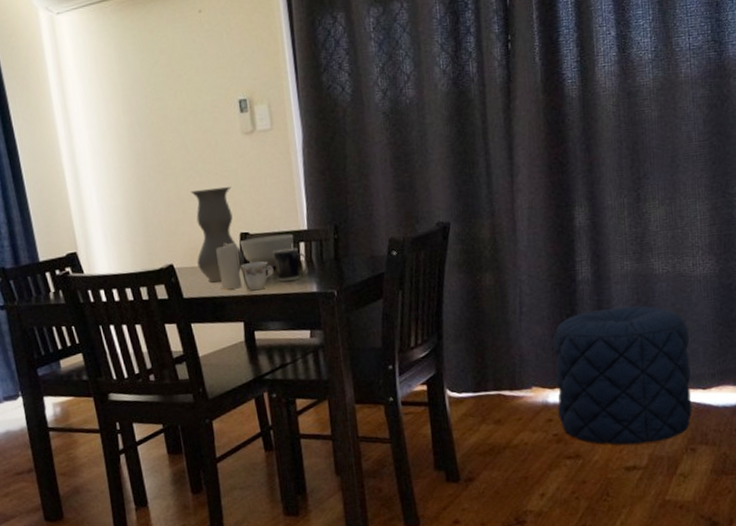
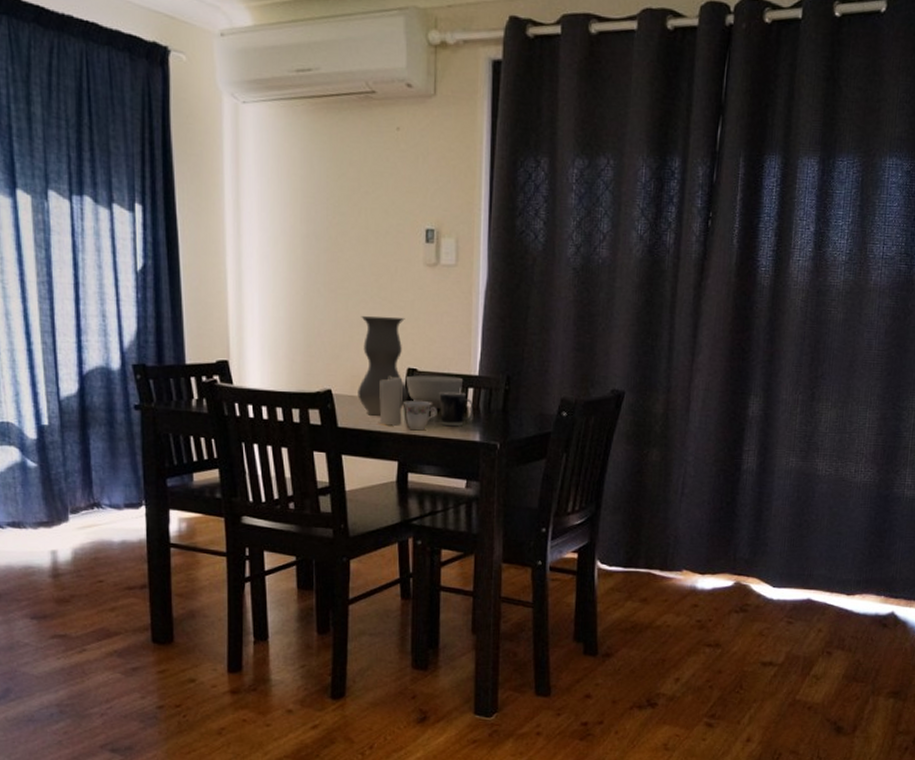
pouf: present [553,306,692,445] -> none [704,502,842,641]

